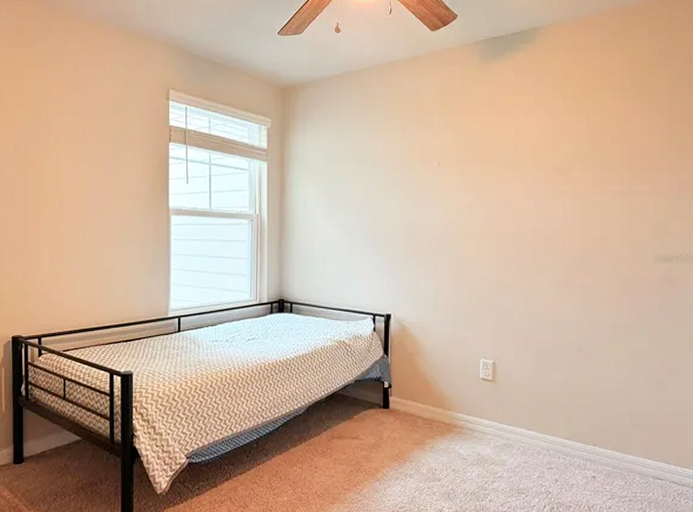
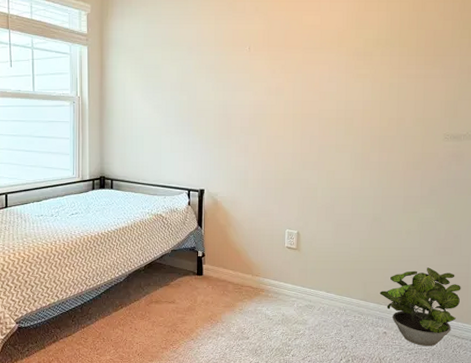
potted plant: none [586,403,679,494] -> present [379,267,461,347]

